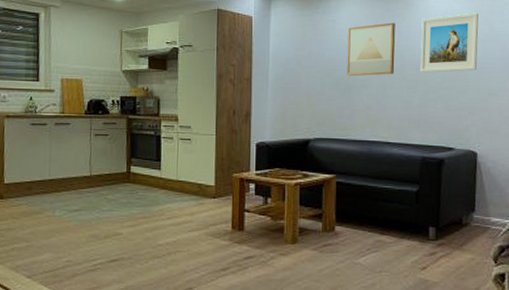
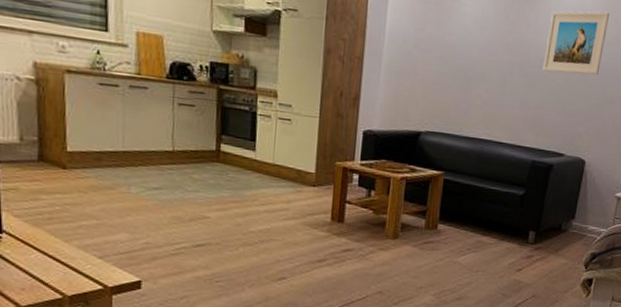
wall art: present [347,22,396,77] -> none [467,10,524,70]

